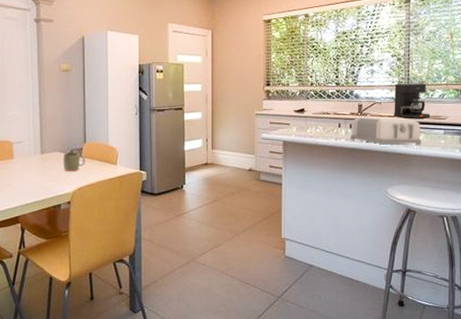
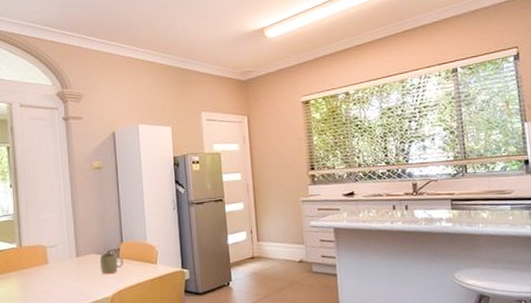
toaster: present [350,117,421,146] -> none [407,195,487,226]
coffee maker: present [393,83,431,120] -> none [450,156,494,196]

